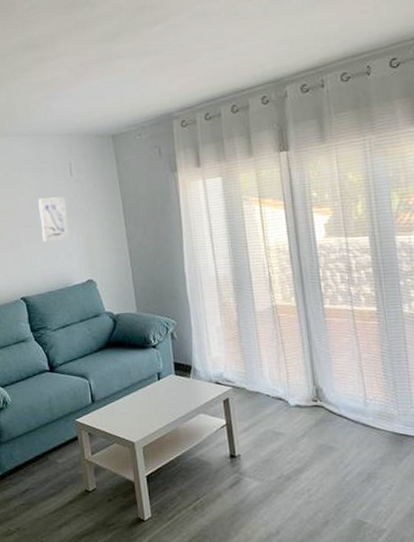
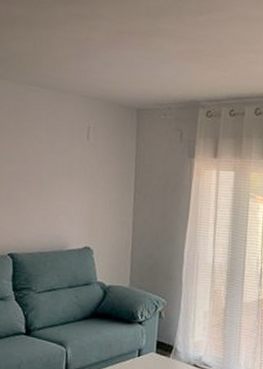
wall art: present [38,197,70,242] -> none [44,156,77,203]

